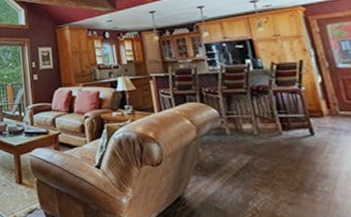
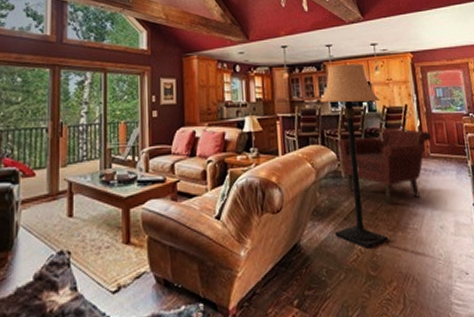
lamp: none [194,21,291,208] -> present [319,64,389,249]
leather: none [218,84,341,163] -> present [337,127,432,204]

